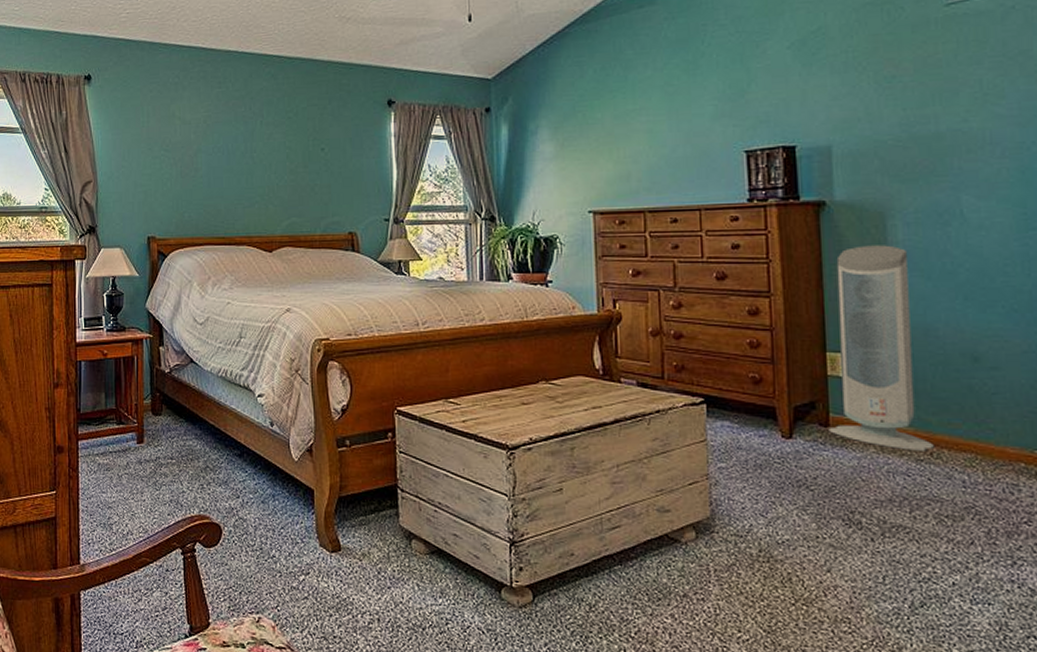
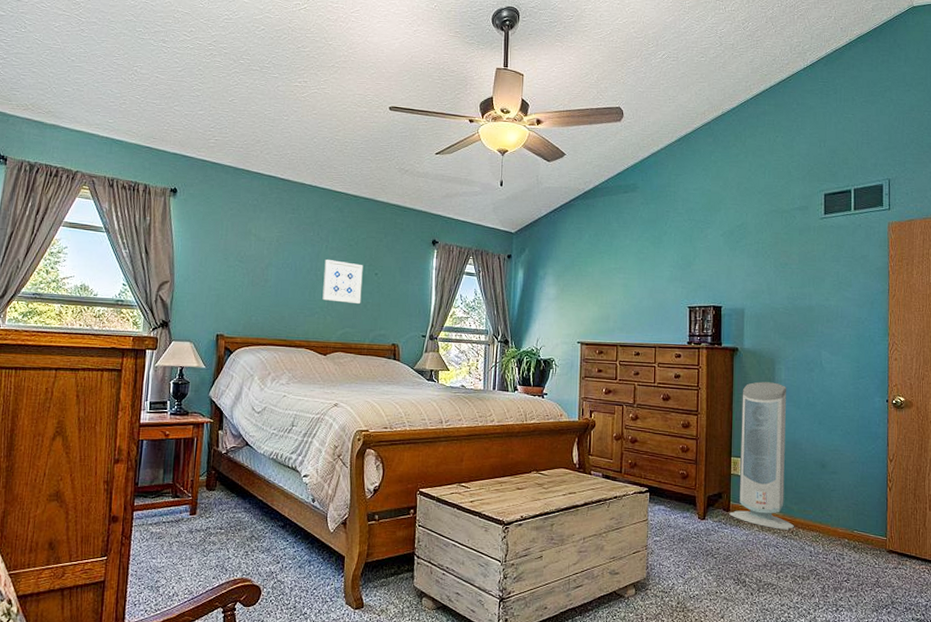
wall art: none [260,137,307,188] -> present [322,260,363,304]

